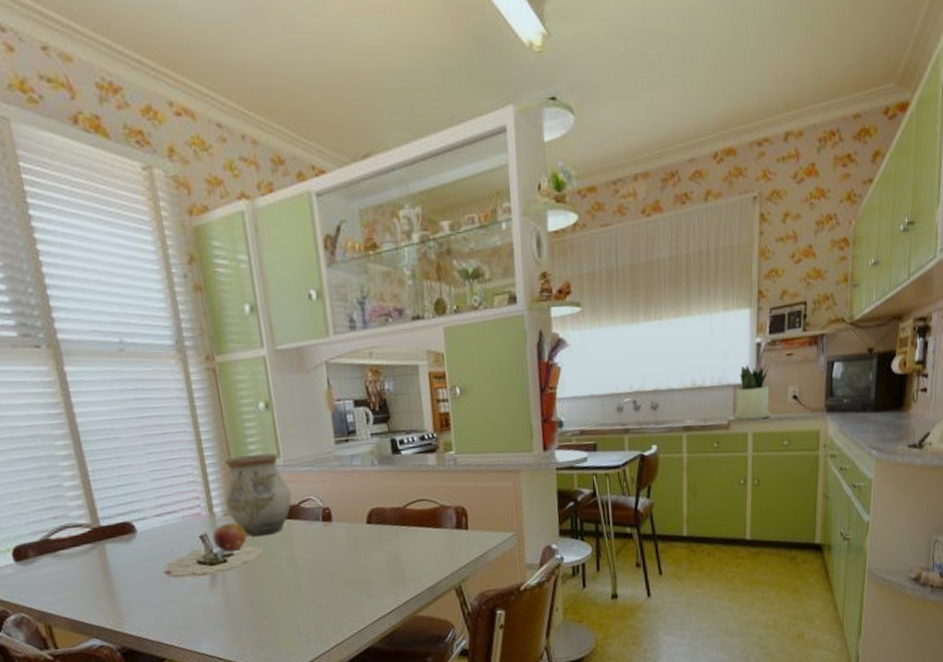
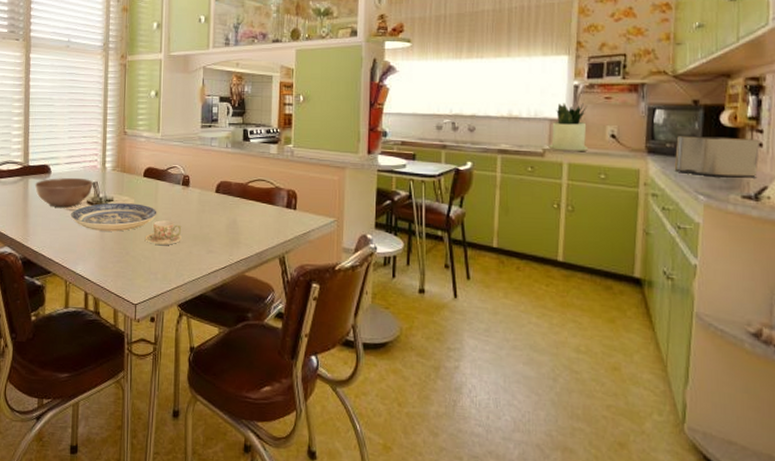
bowl: none [115,532,202,576] -> present [34,177,93,208]
plate: none [176,553,296,597] -> present [70,202,157,232]
fruit: present [212,522,247,552] -> none [101,176,125,198]
vase: present [224,453,292,536] -> none [115,128,163,189]
teacup: none [285,567,334,600] -> present [145,220,183,246]
toaster: none [850,384,925,430] -> present [674,136,761,178]

